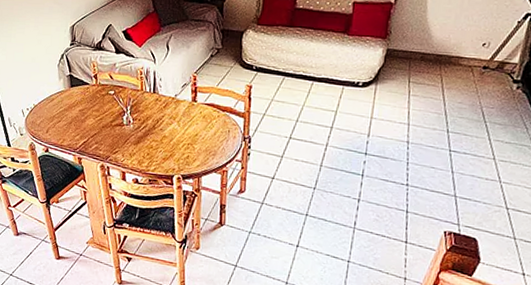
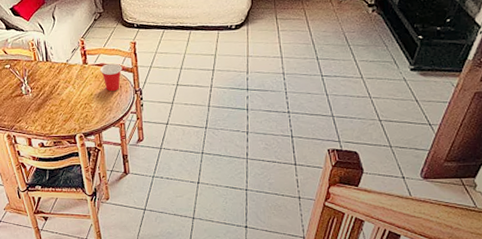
cup: none [209,104,234,136] -> present [100,63,123,92]

